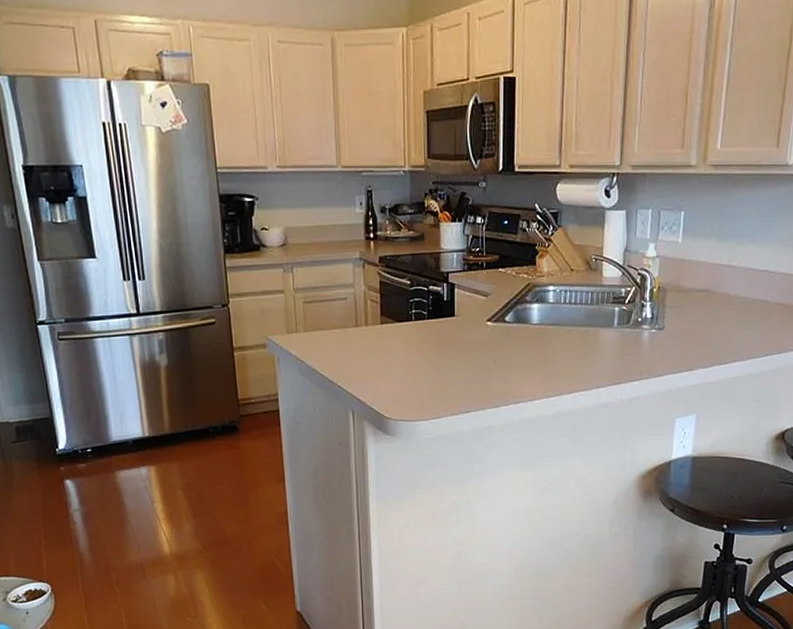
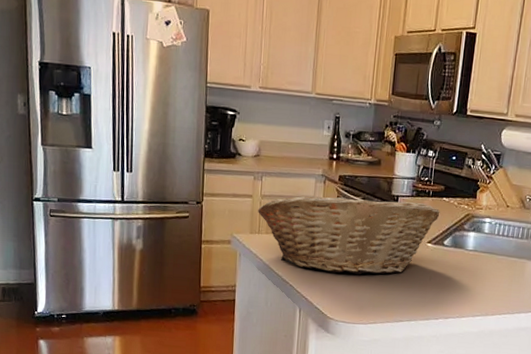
fruit basket: none [292,278,497,367] -> present [258,196,440,275]

